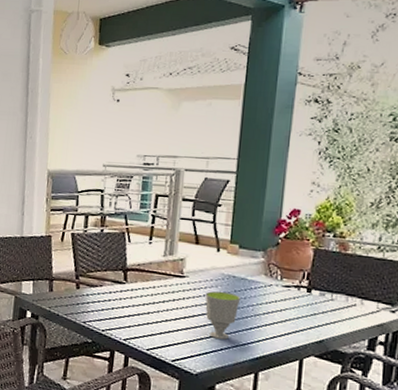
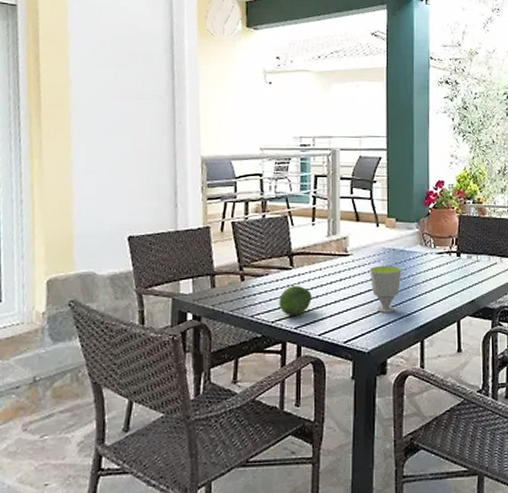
fruit: none [110,299,143,329] -> present [279,286,312,317]

